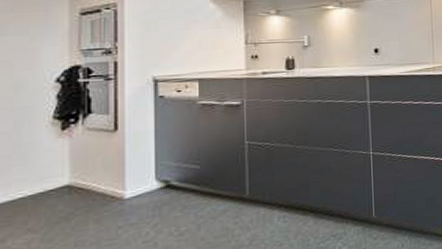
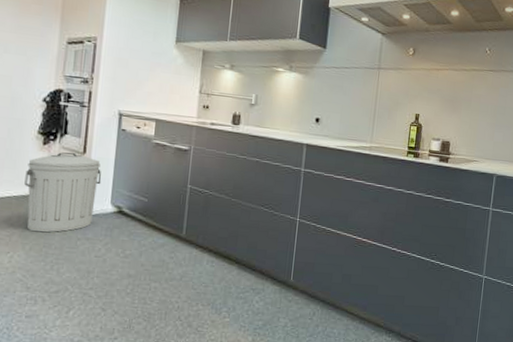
trash can: none [42,131,141,232] -> present [24,152,102,233]

